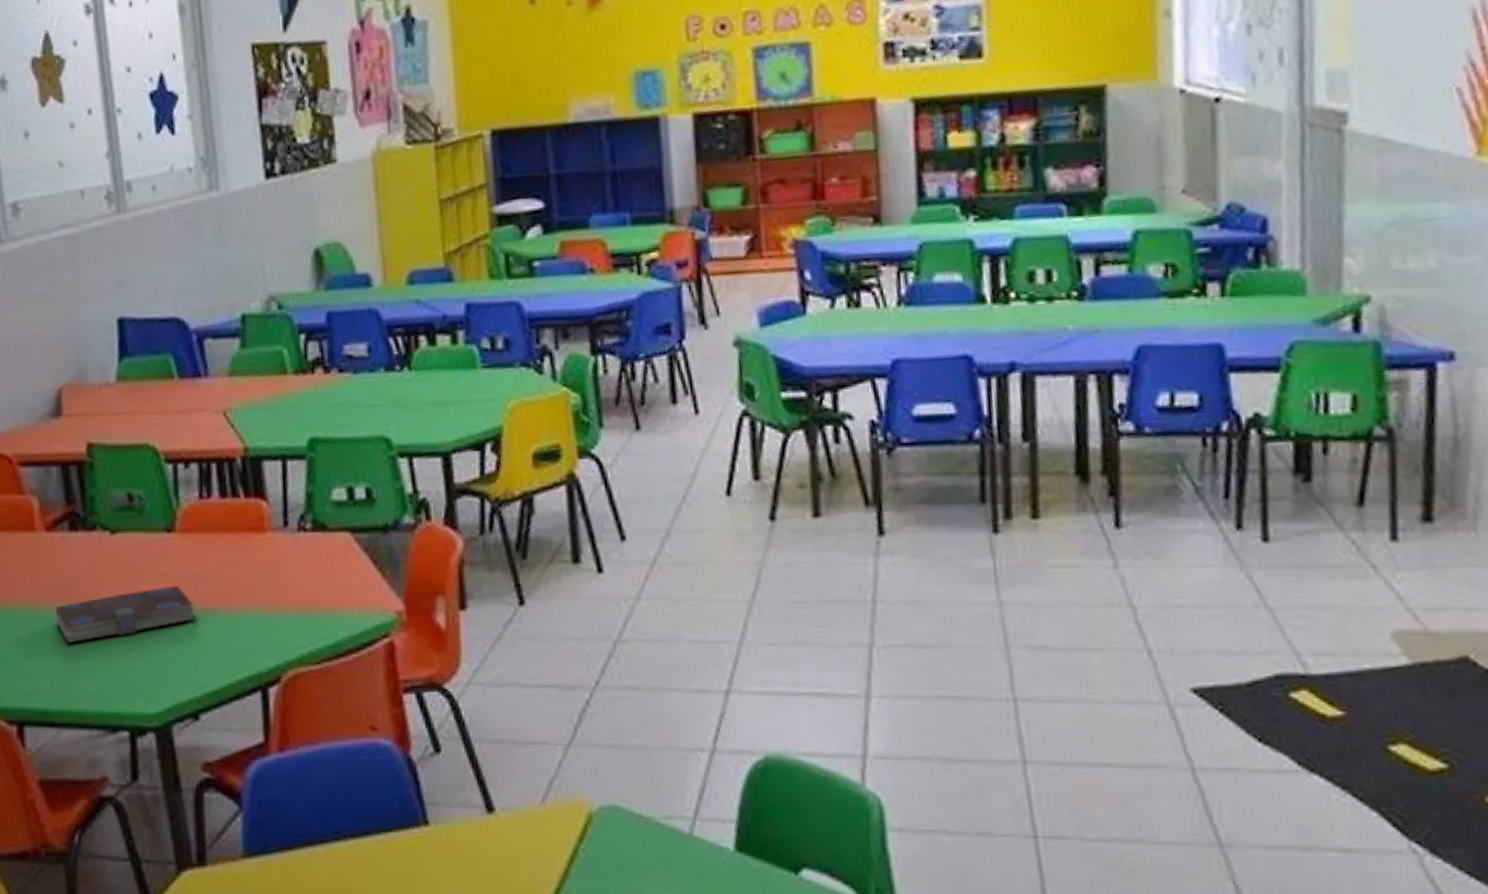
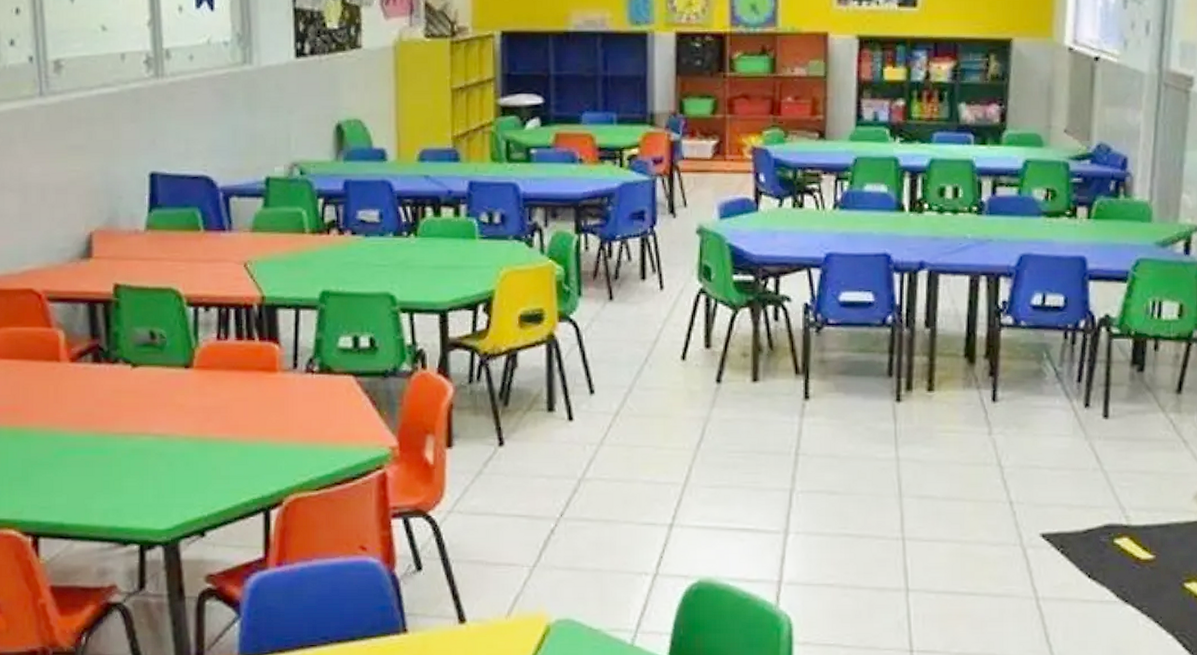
book: present [54,585,198,643] -> none [74,416,209,464]

